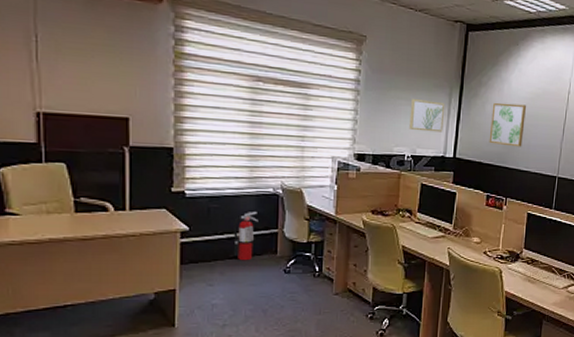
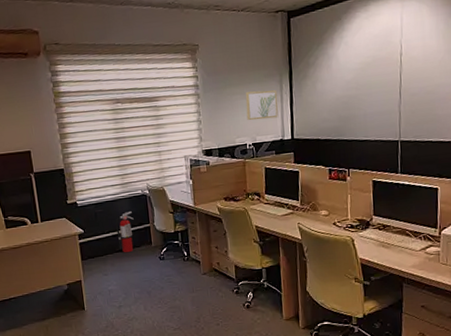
wall art: present [489,102,527,147] -> none [323,76,358,120]

